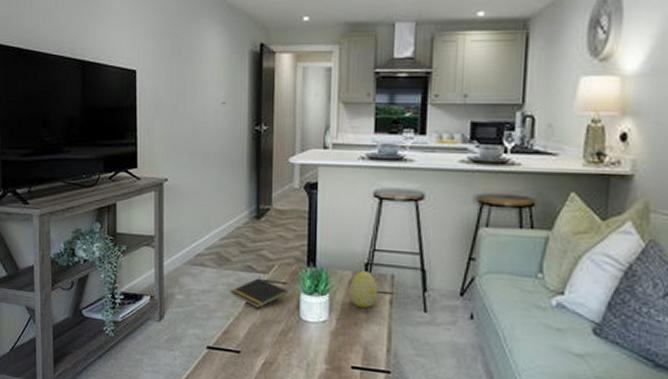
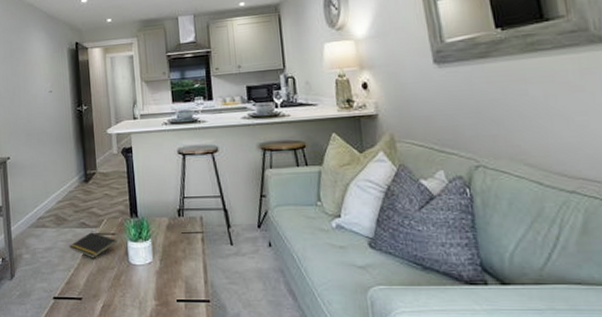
decorative egg: present [349,270,377,309] -> none [167,215,191,248]

